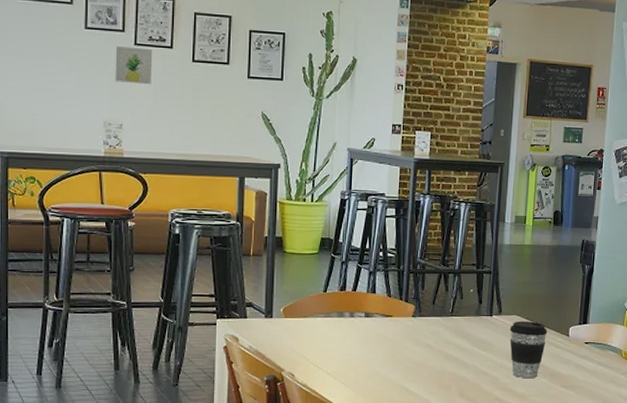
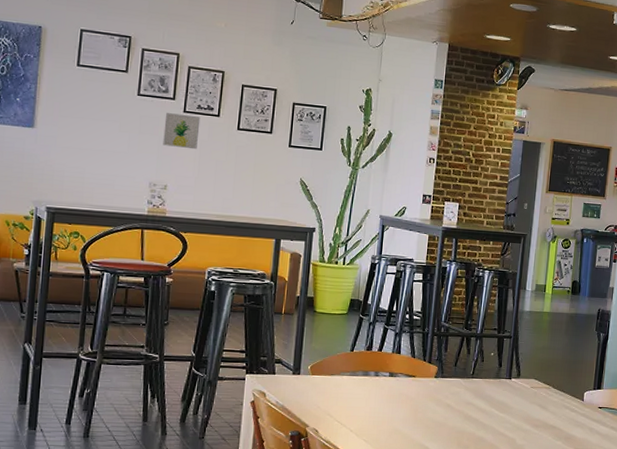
coffee cup: present [509,321,548,379] -> none [527,385,564,441]

